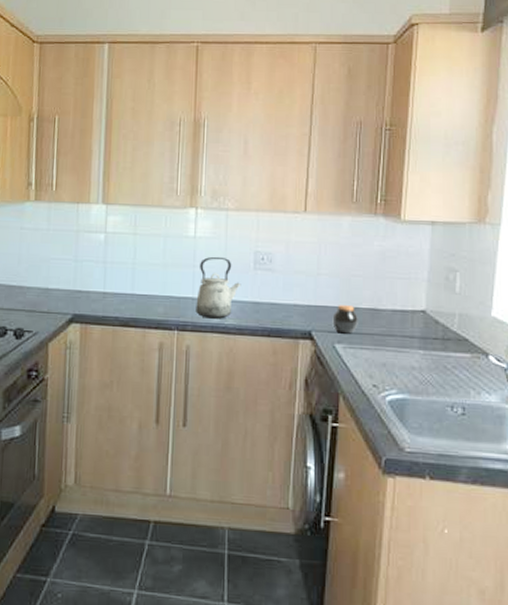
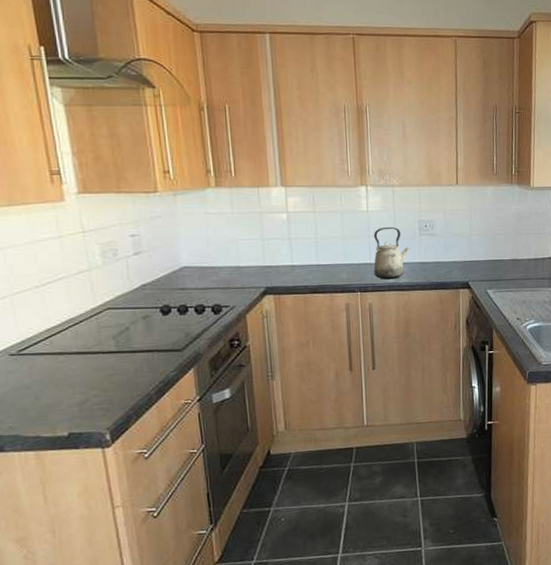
jar: present [332,305,358,334] -> none [484,258,504,281]

